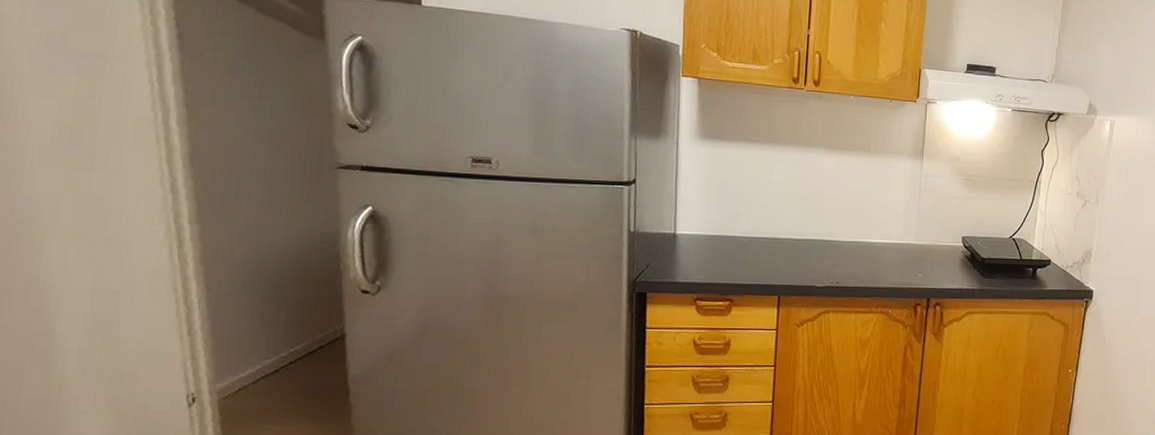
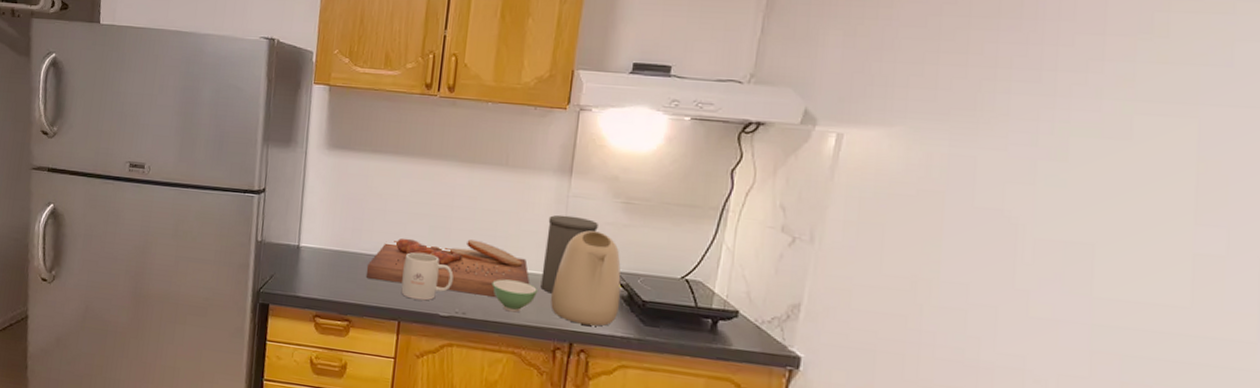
cutting board: none [745,217,893,266] -> present [366,238,530,297]
mug: none [779,231,827,275] -> present [401,252,454,301]
bowl: none [861,250,900,278] -> present [491,279,539,313]
canister: none [902,192,946,259] -> present [540,215,598,294]
kettle: none [911,204,965,282] -> present [551,230,621,327]

